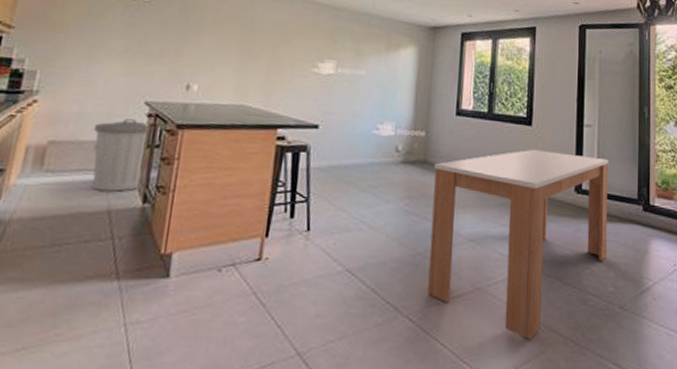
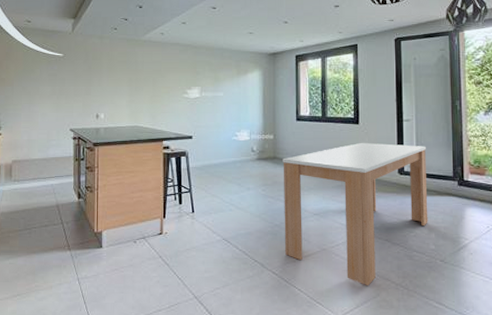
trash can: present [91,119,148,192] -> none [40,142,74,192]

